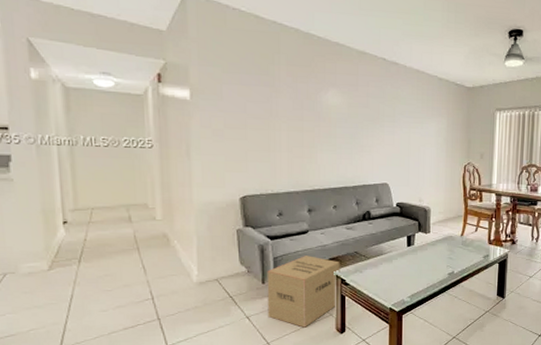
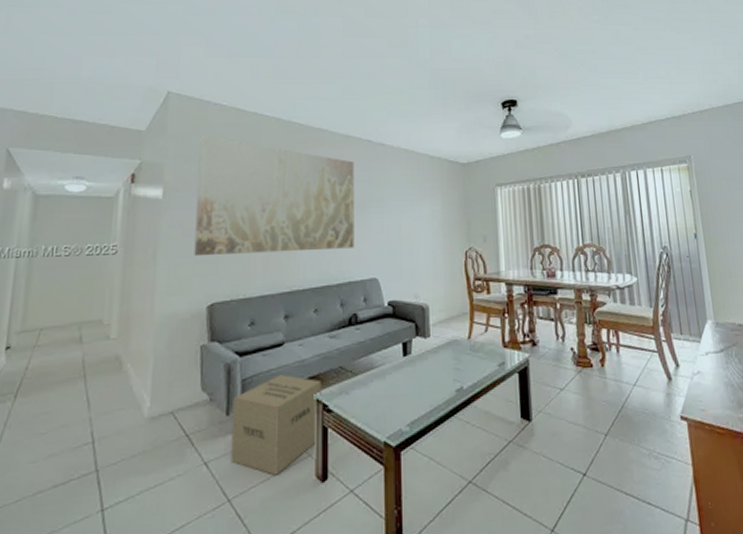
wall art: none [221,40,369,157] -> present [194,136,354,257]

